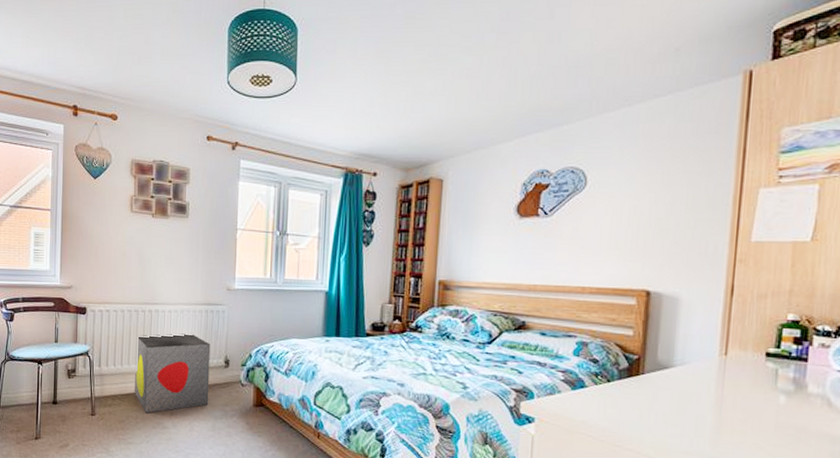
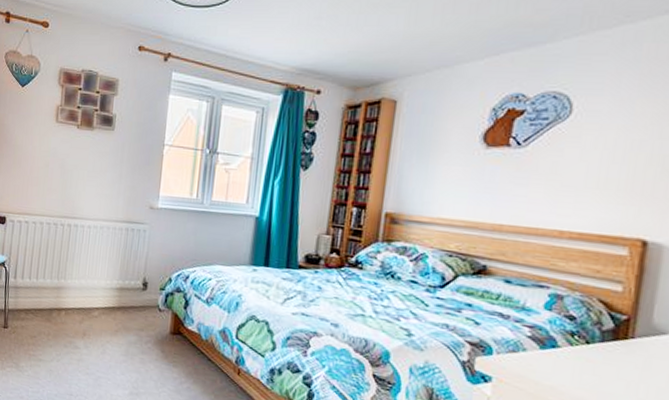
storage bin: present [135,333,211,413] -> none [48,249,129,331]

